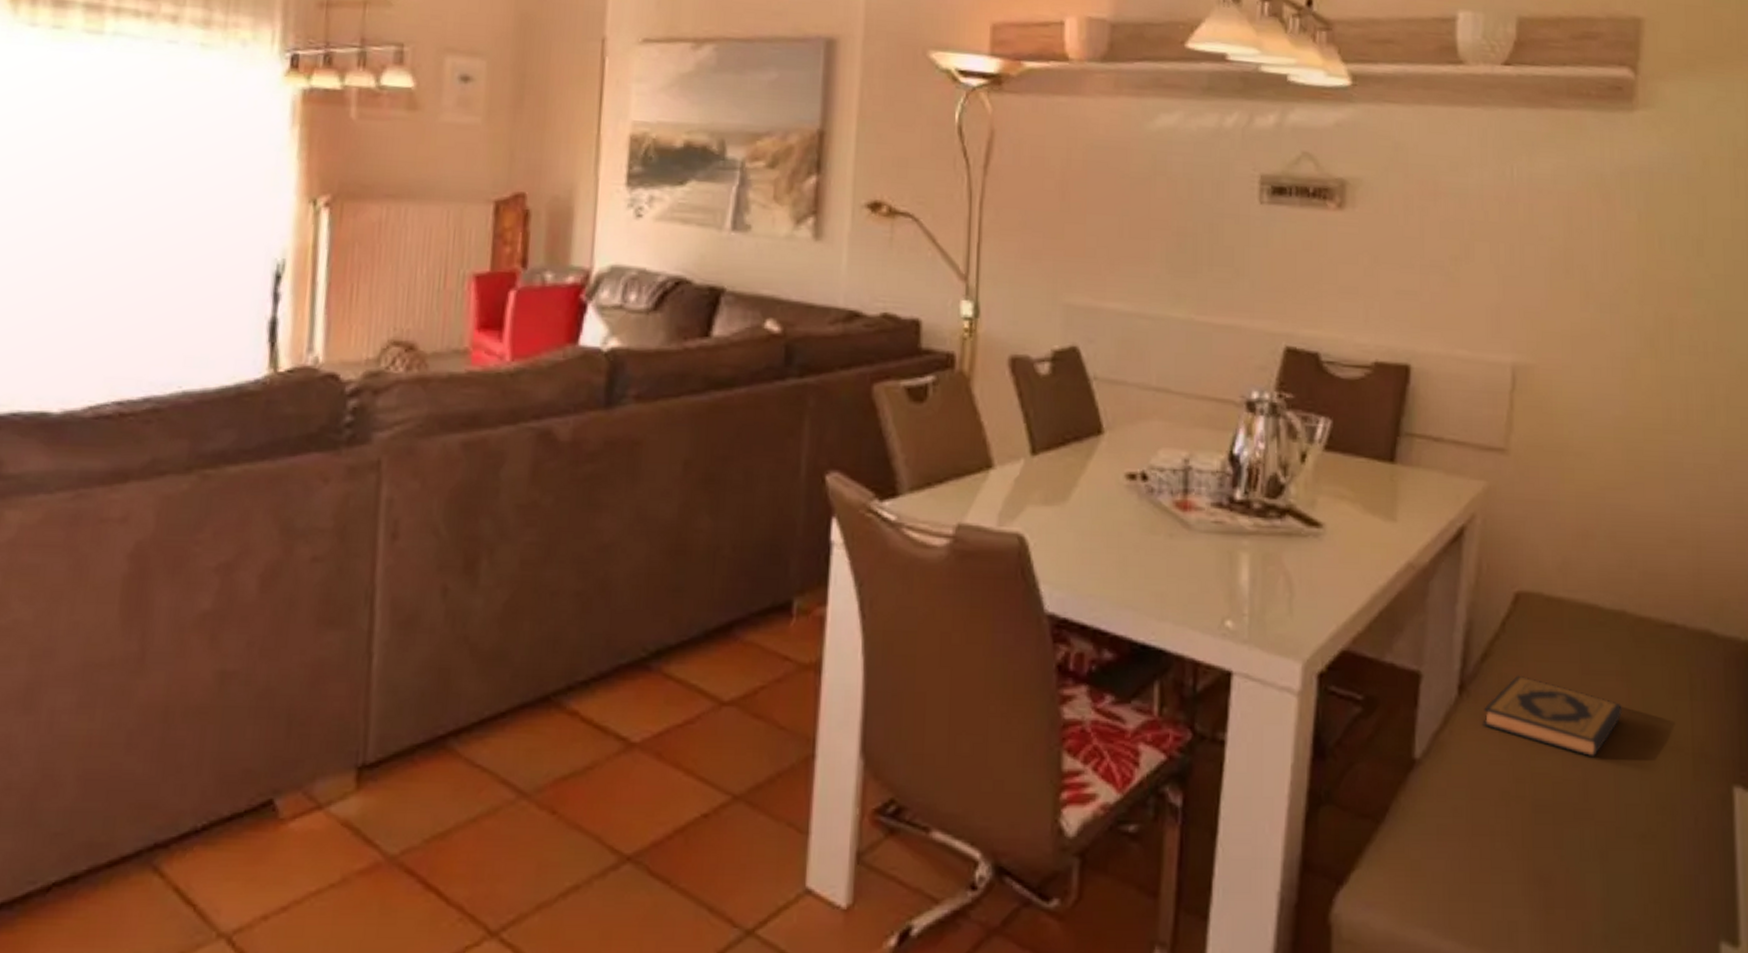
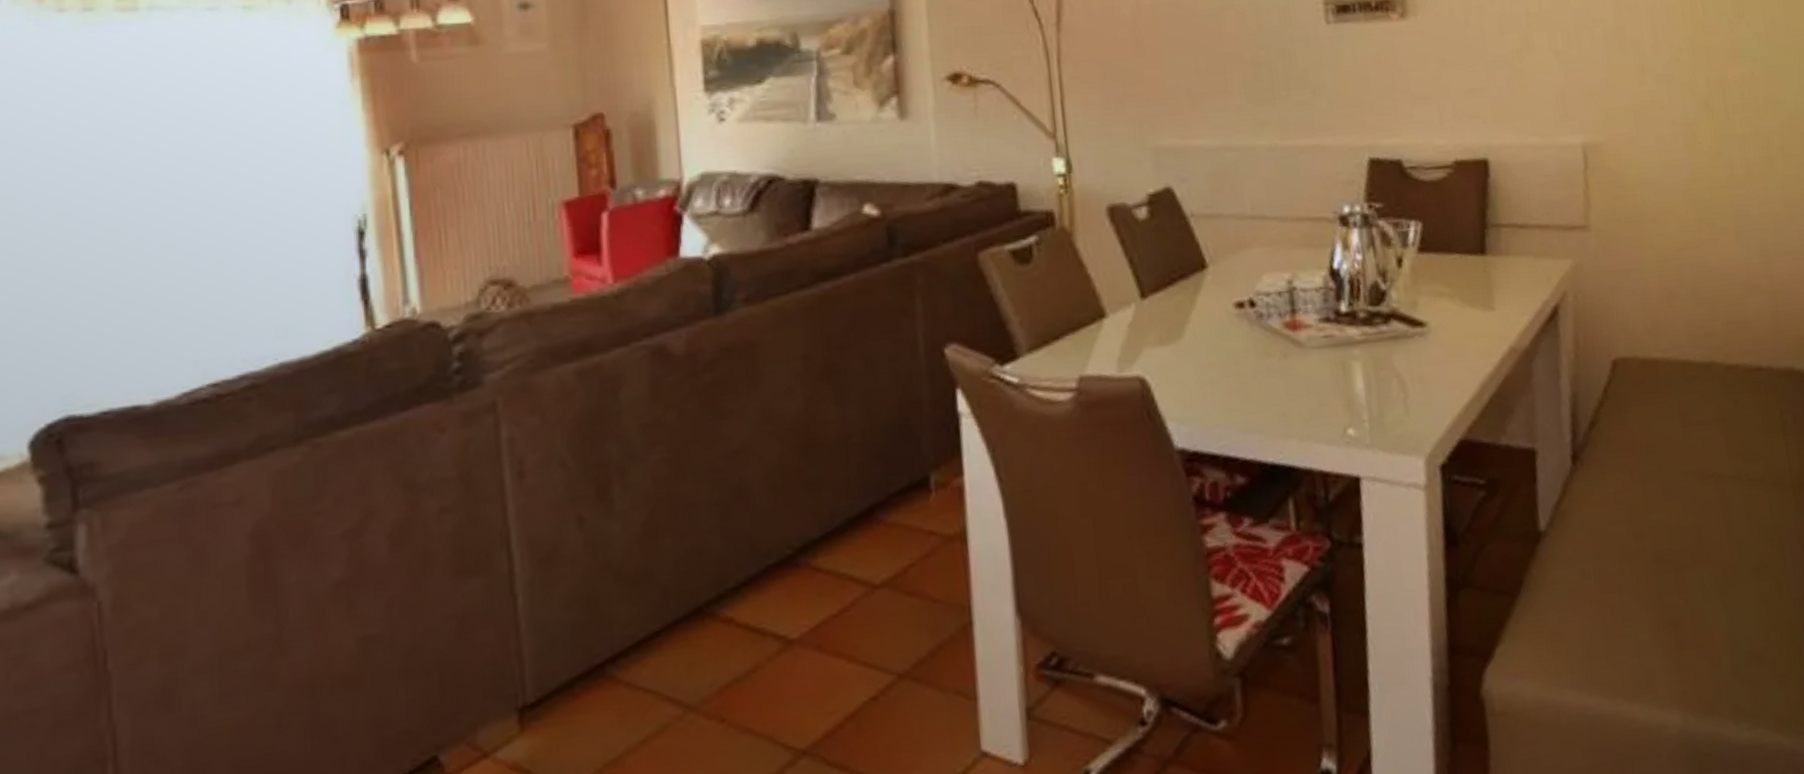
hardback book: present [1483,675,1622,757] -> none [1597,436,1724,503]

